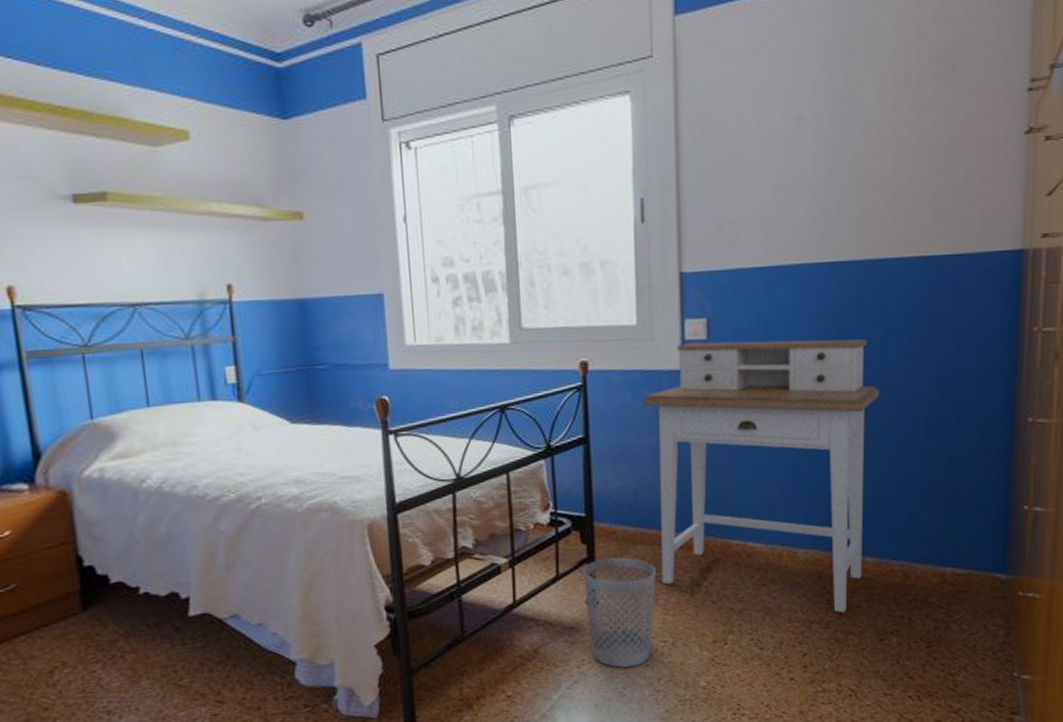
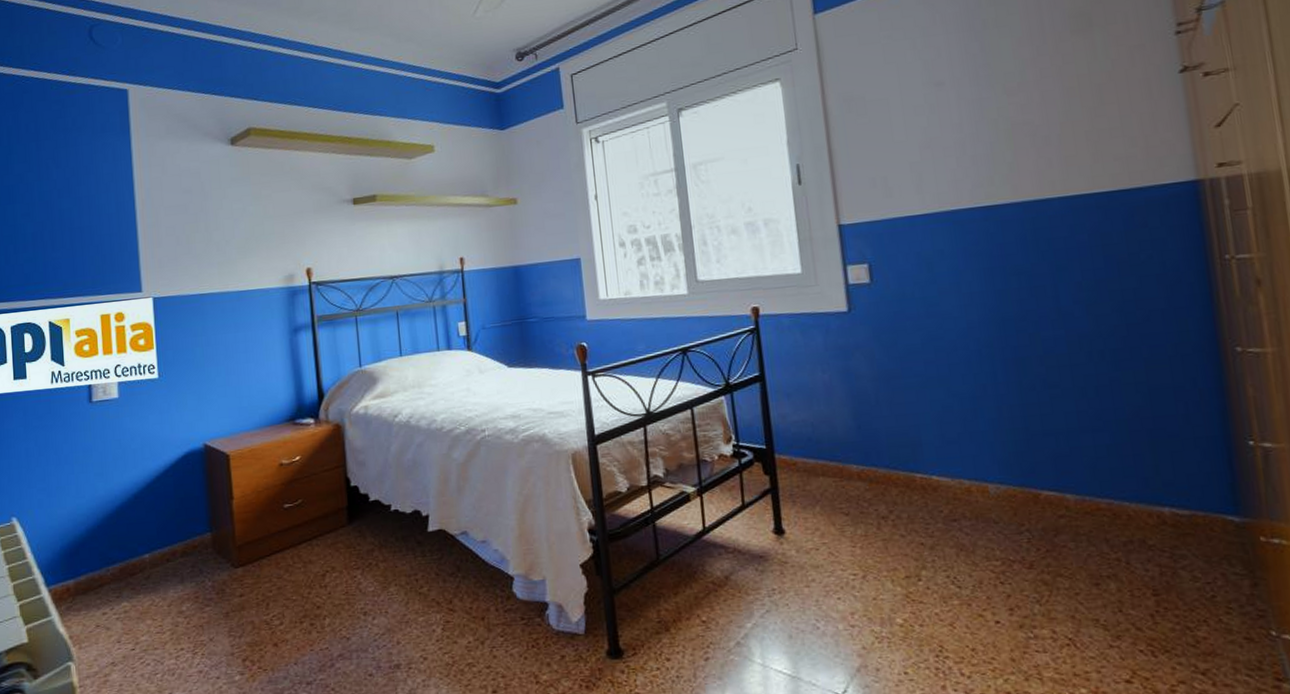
wastebasket: present [583,557,656,668] -> none [767,488,842,599]
desk: present [643,339,879,613] -> none [813,275,1064,553]

